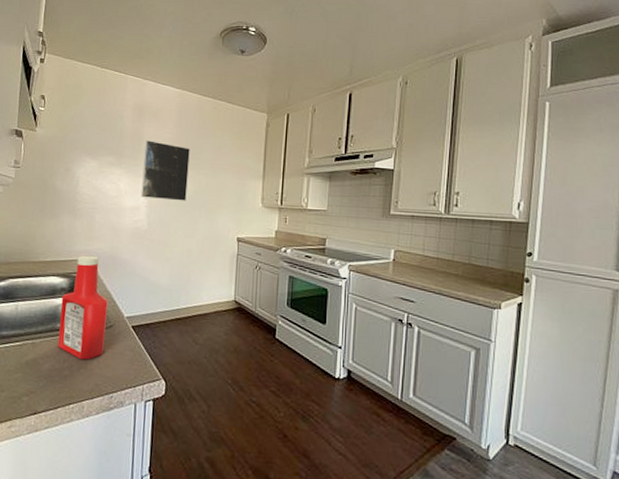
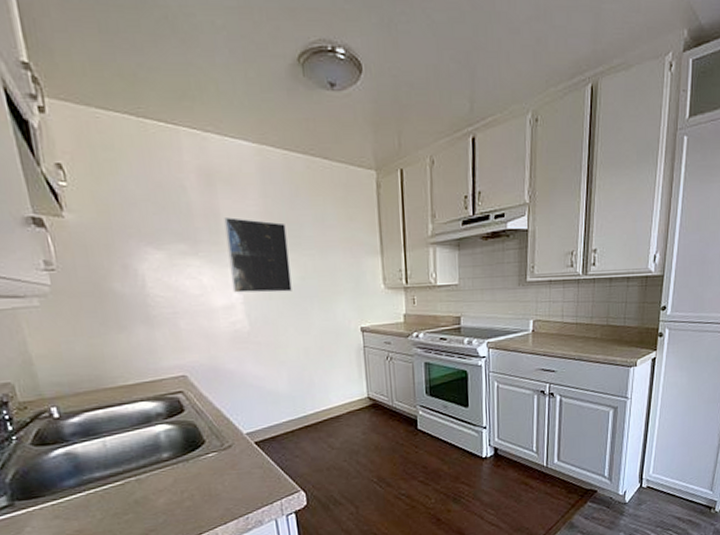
ketchup bottle: present [57,255,108,360] -> none [160,370,228,487]

